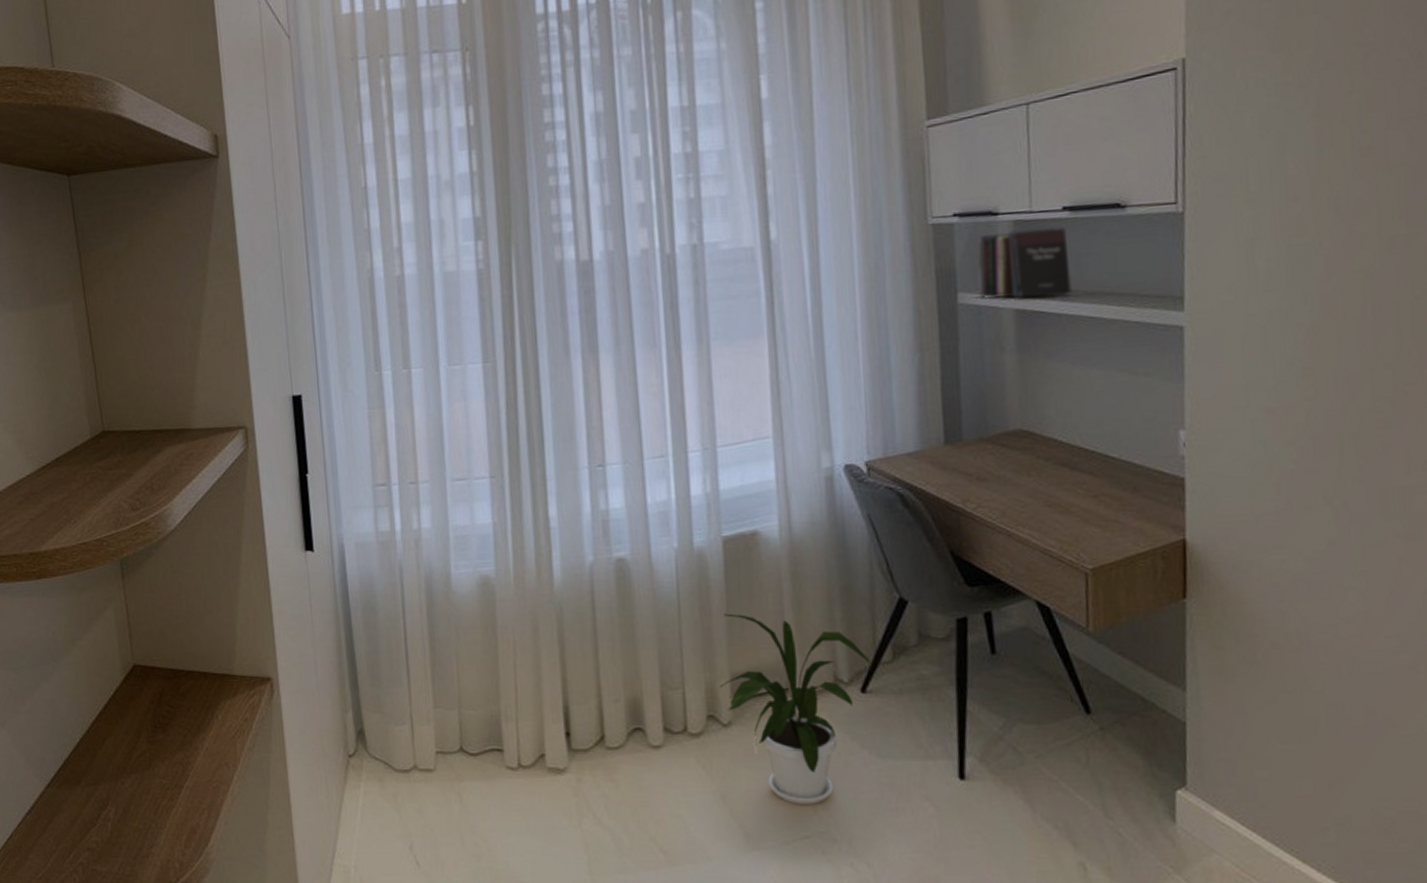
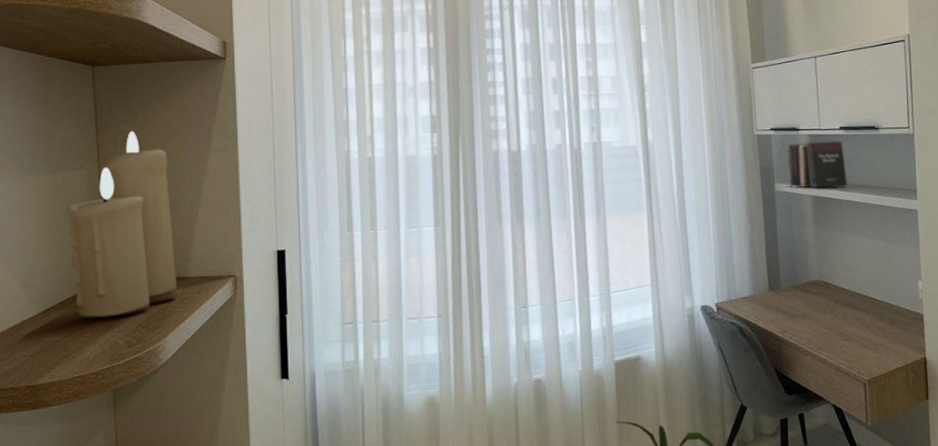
candle: none [55,253,182,478] -> present [67,131,178,319]

